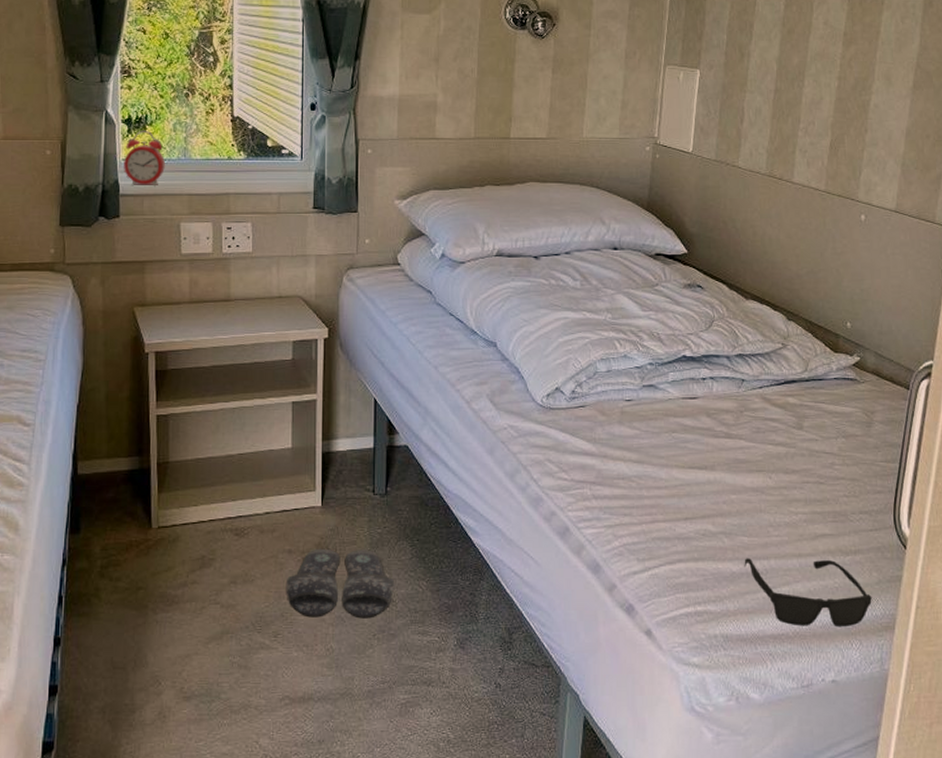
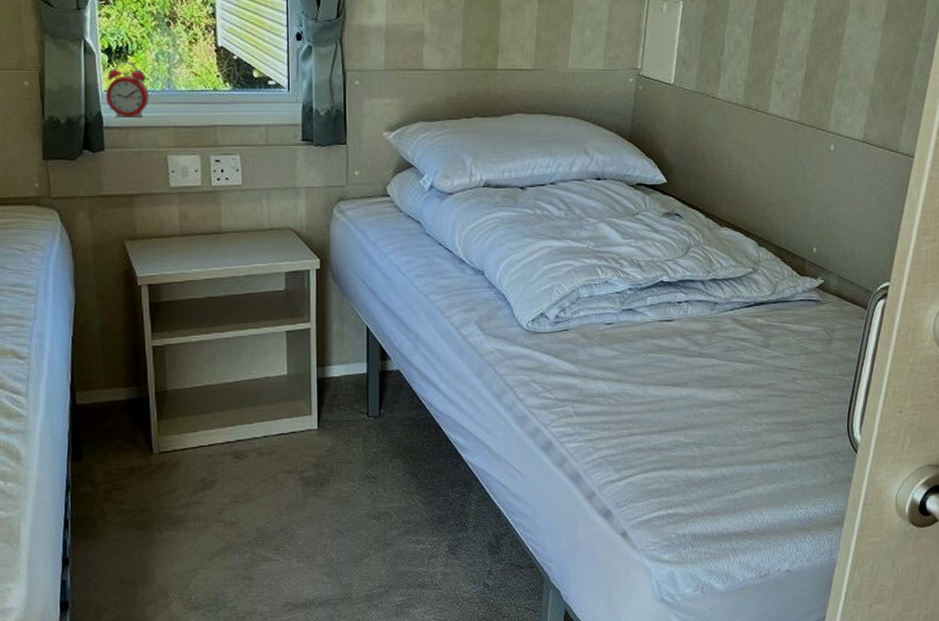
slippers: present [286,548,395,619] -> none [285,467,390,531]
sunglasses: present [744,558,872,627] -> none [712,465,825,524]

